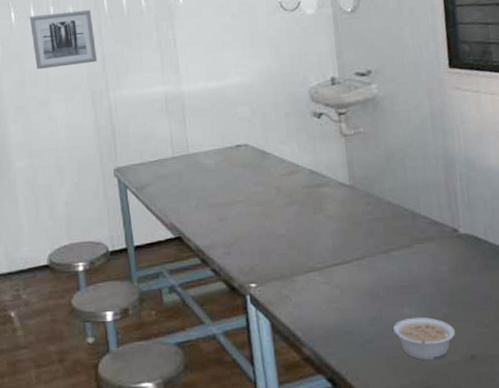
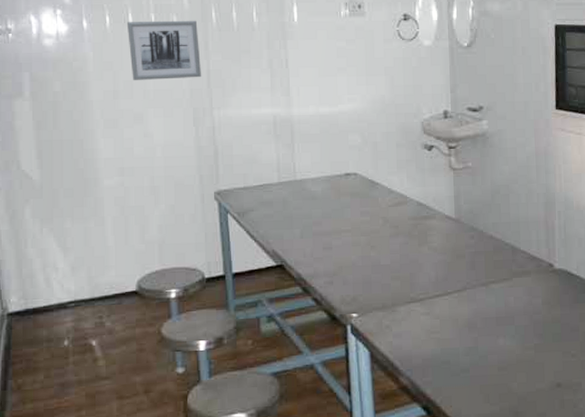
legume: present [393,317,455,361] -> none [488,347,544,389]

